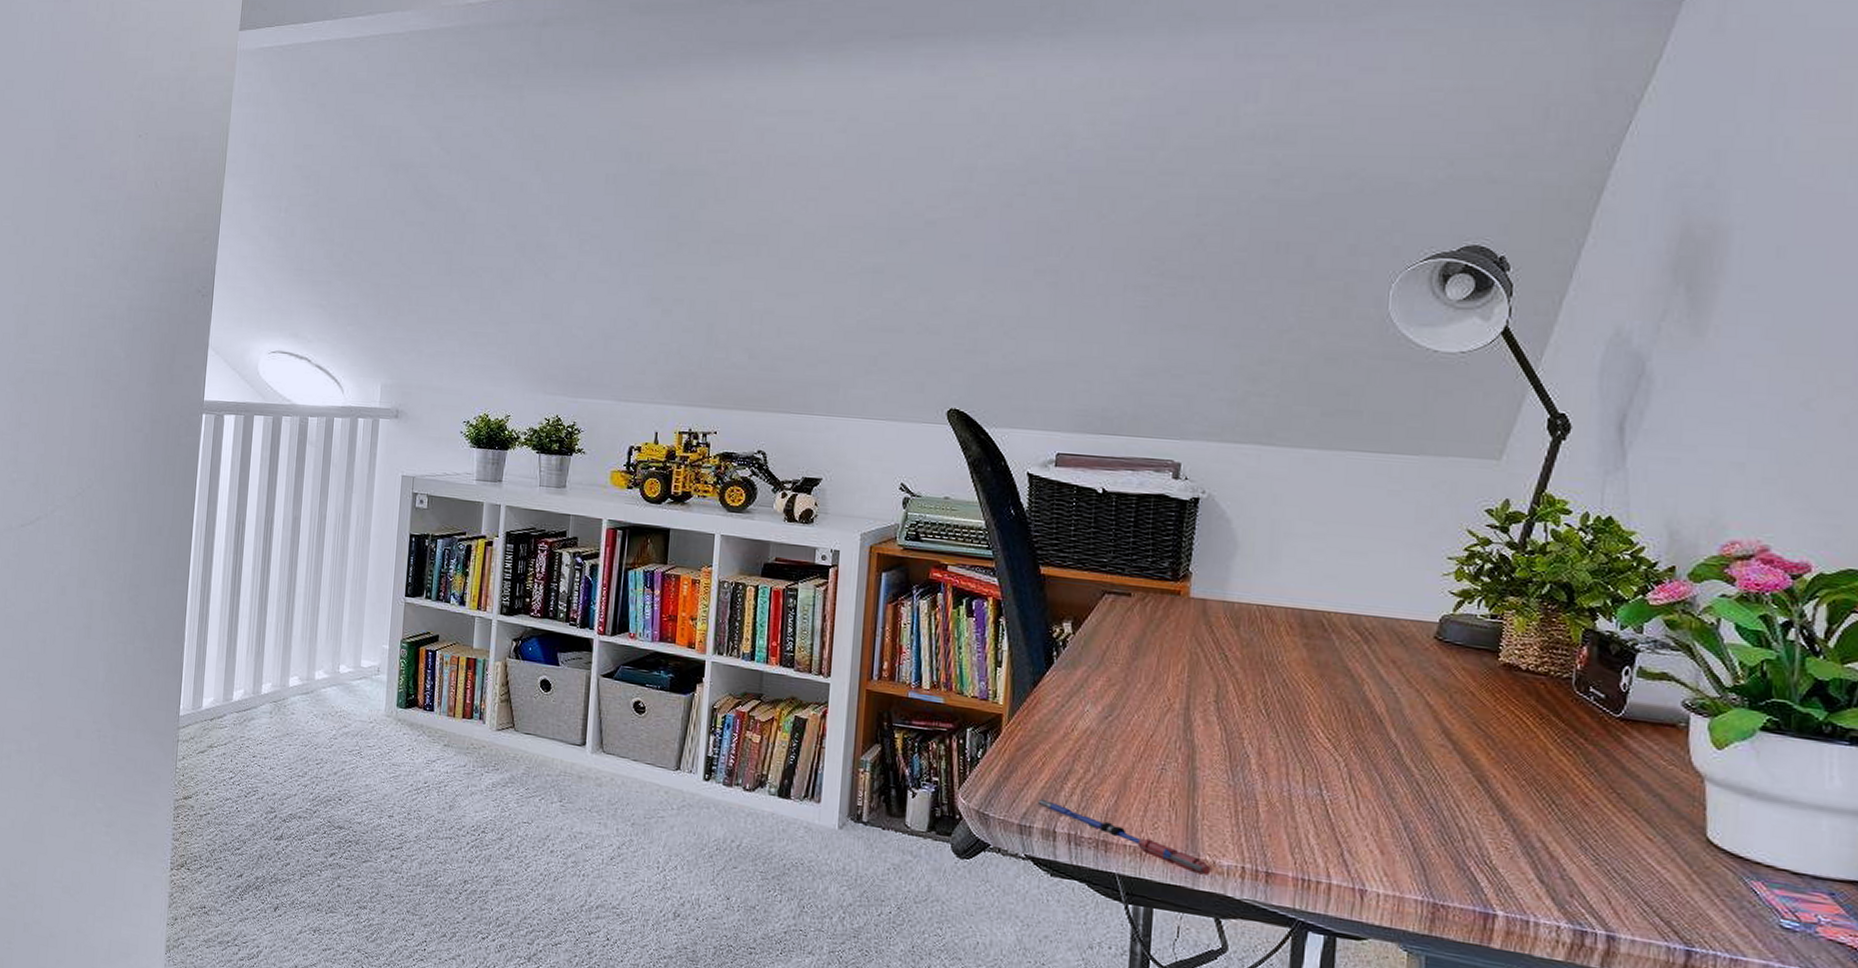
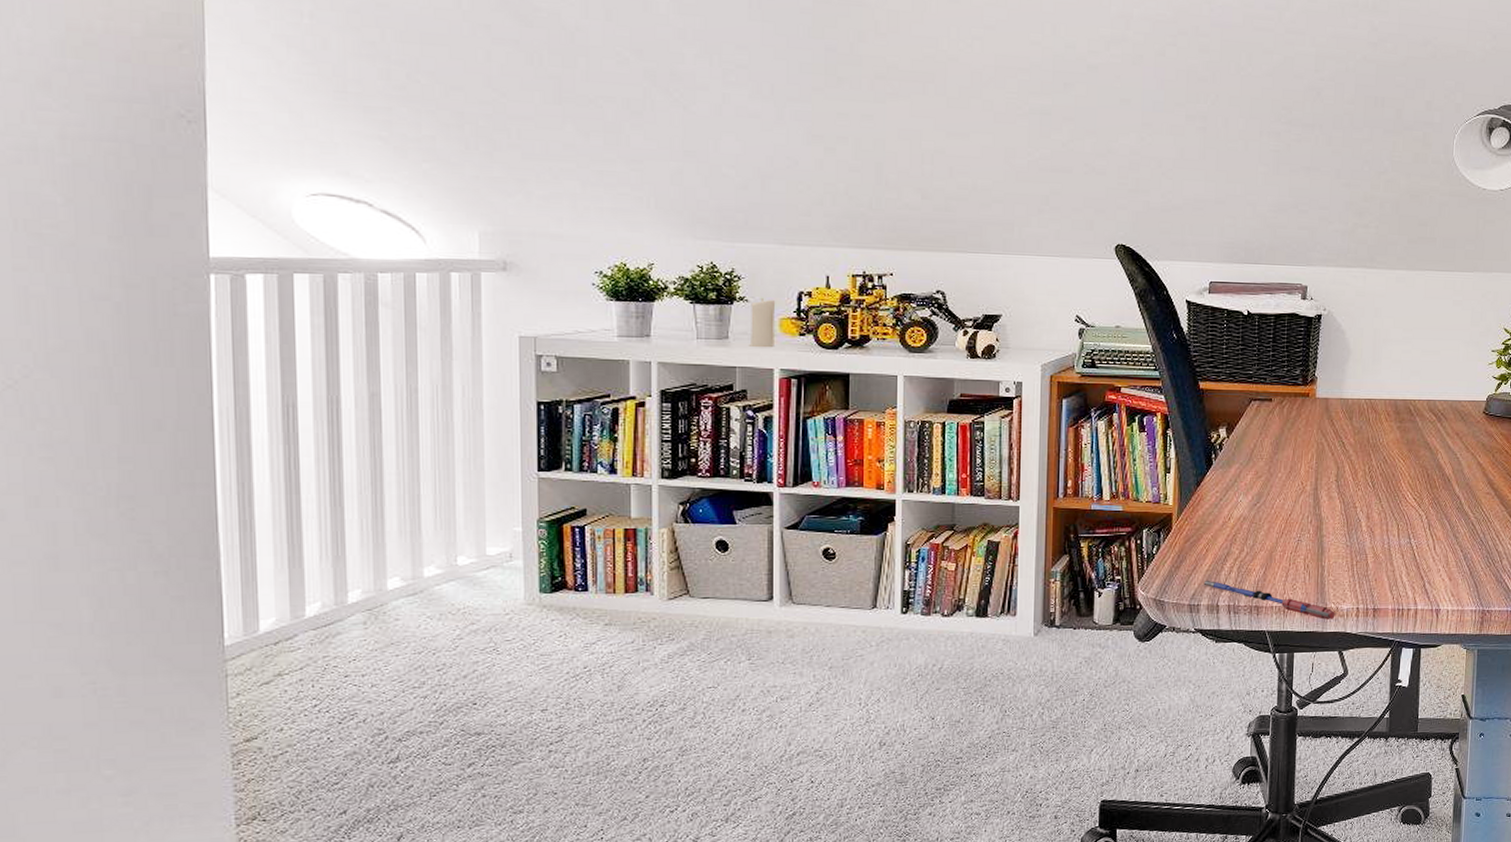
candle: none [583,450,609,499] -> present [749,297,776,348]

